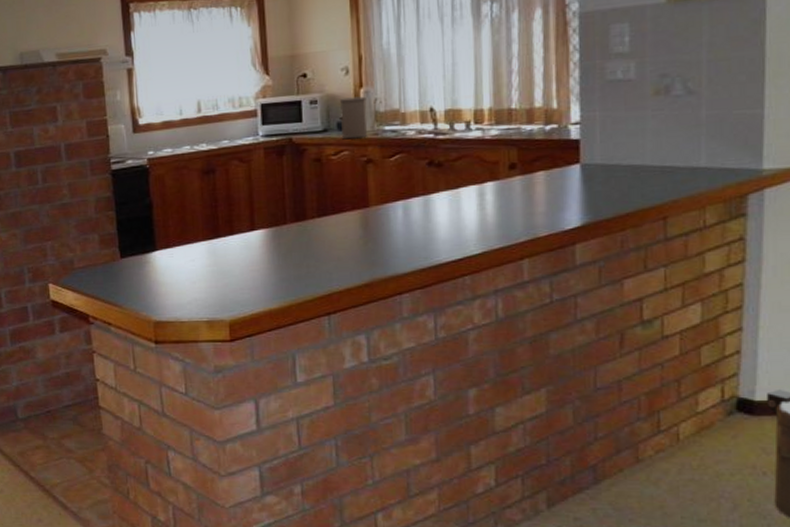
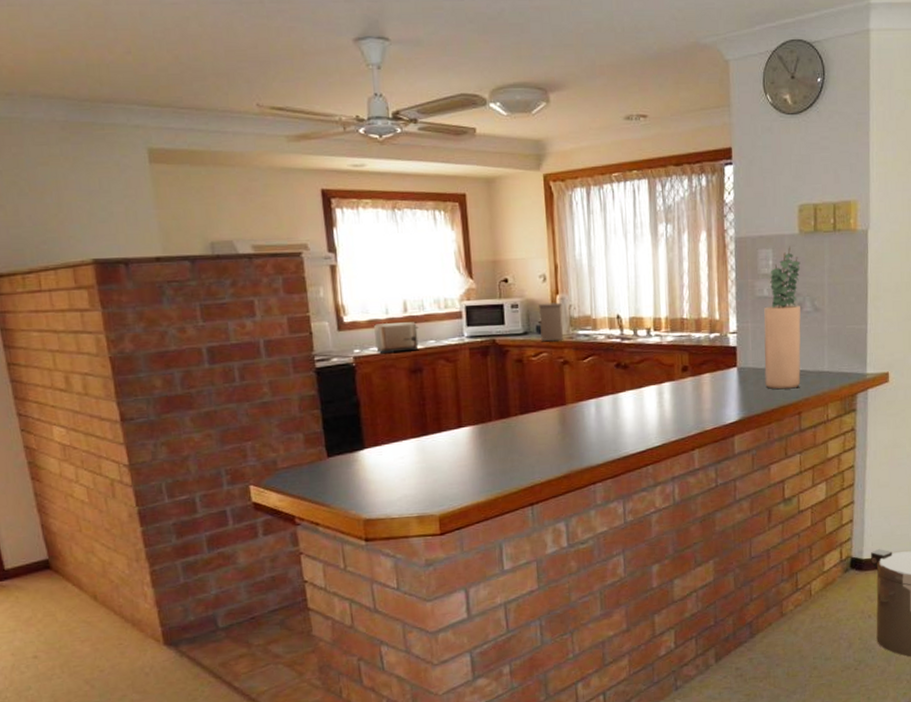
toaster: none [168,122,212,154] -> present [374,322,419,353]
vase: none [616,18,669,190] -> present [764,246,802,390]

